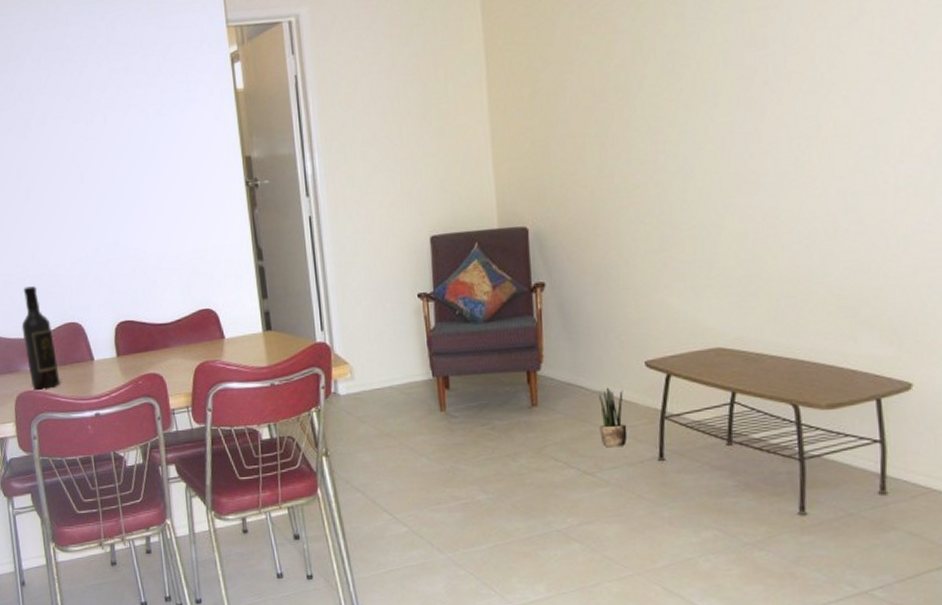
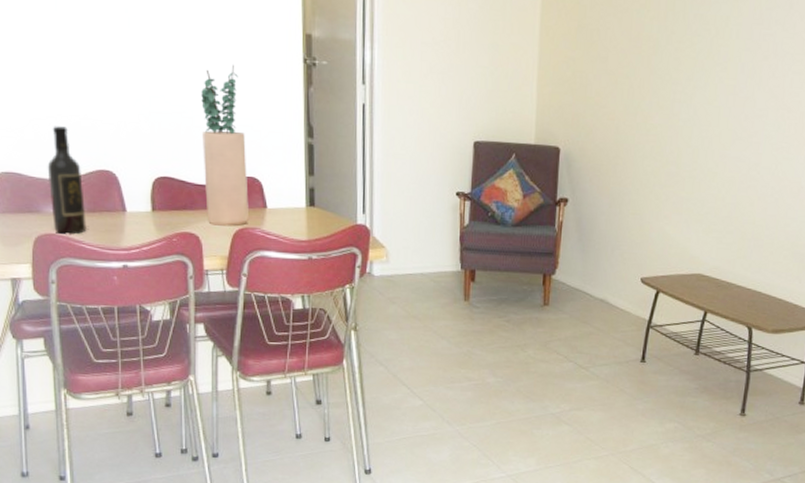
vase: none [152,199,208,363] -> present [201,64,249,226]
potted plant: present [599,387,628,446] -> none [597,296,620,347]

